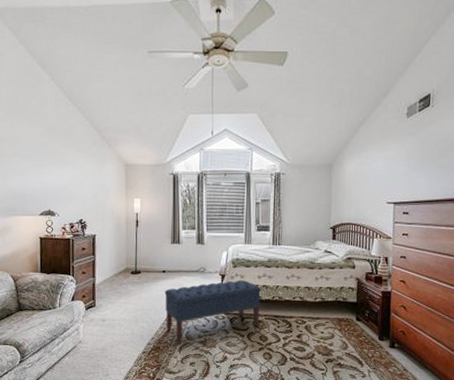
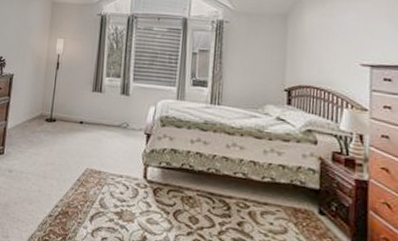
bench: present [164,280,261,344] -> none [78,142,194,213]

